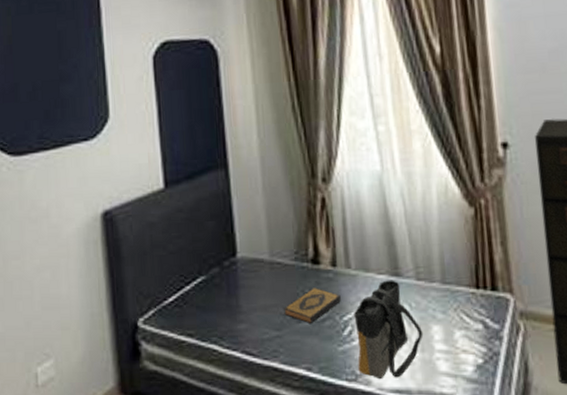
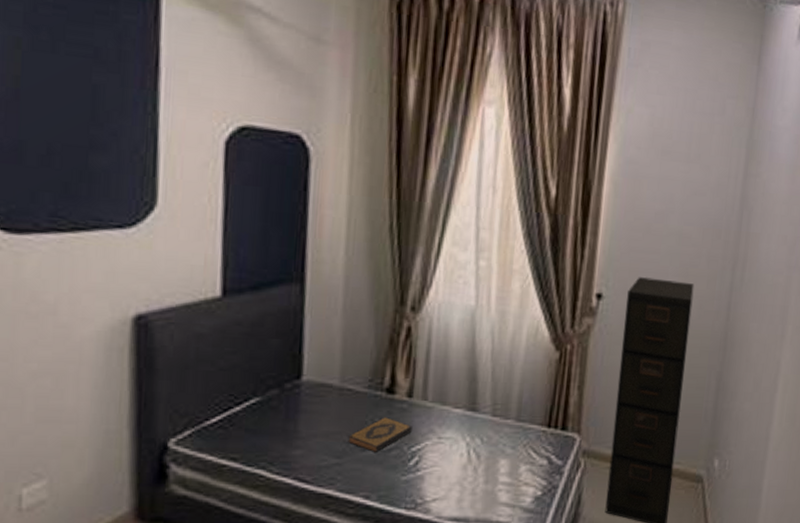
tote bag: present [354,280,423,380] -> none [419,414,490,509]

